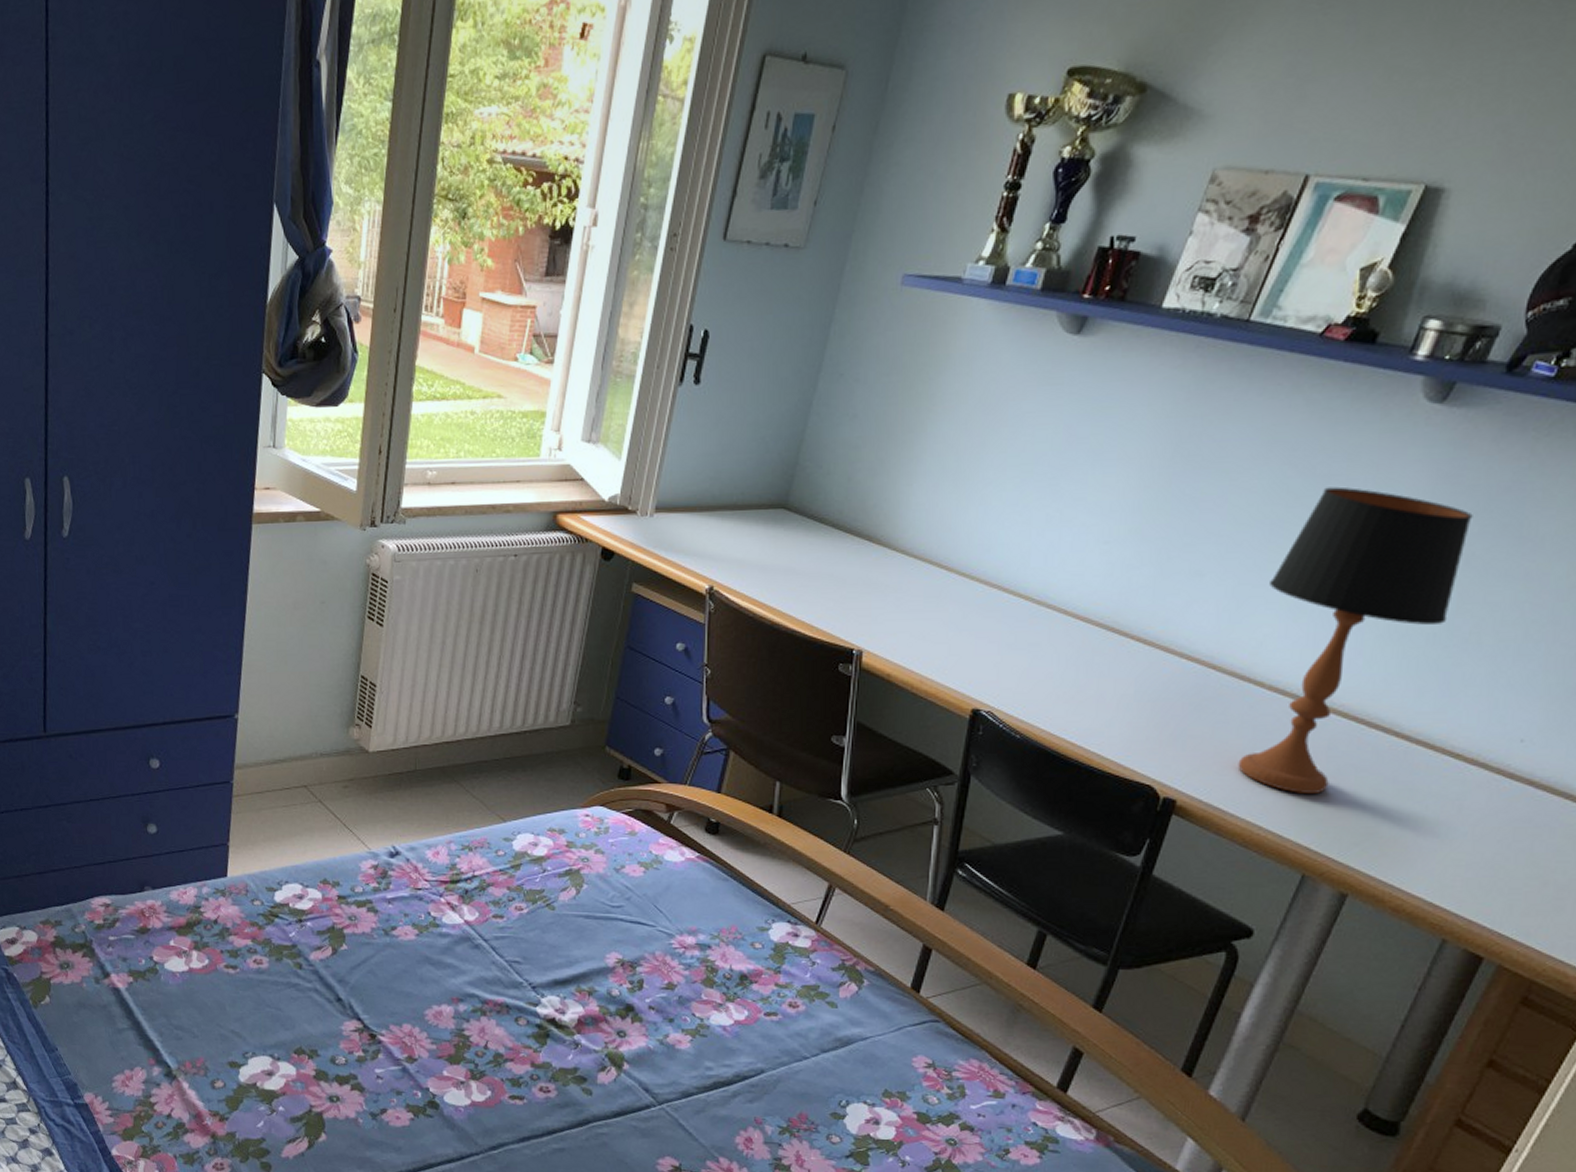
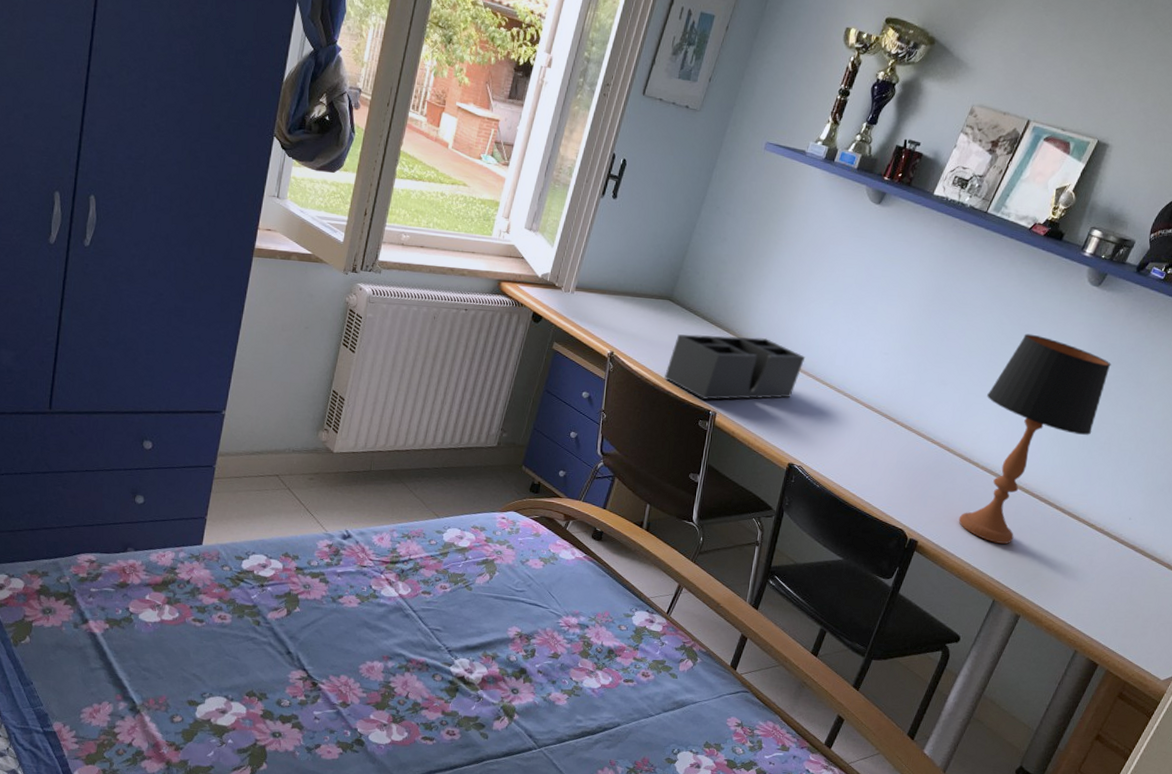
desk organizer: none [786,543,985,636] -> present [664,334,806,401]

